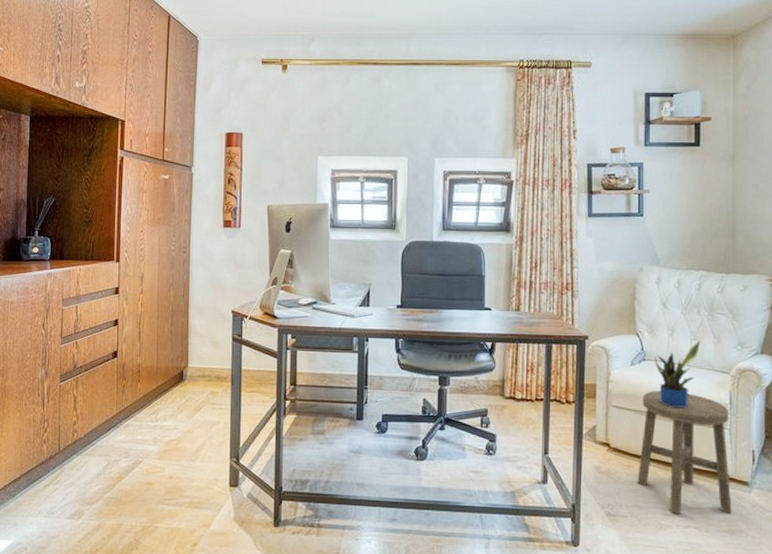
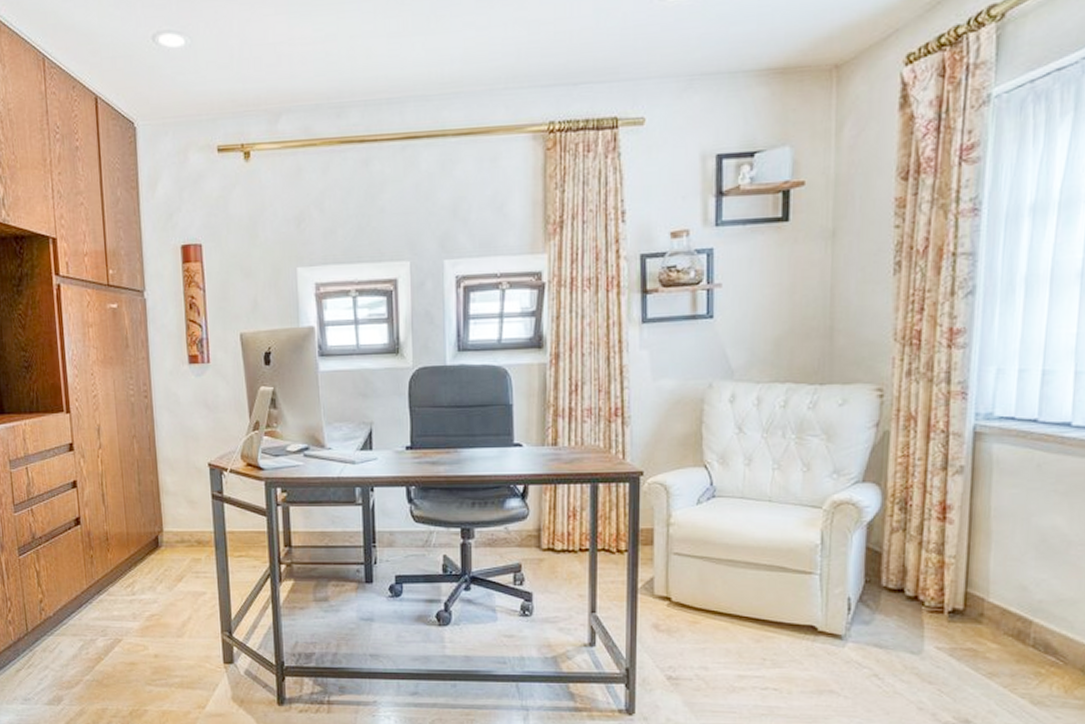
stool: present [637,391,732,515] -> none [704,533,821,675]
potted plant: present [653,340,701,408] -> none [725,469,786,552]

